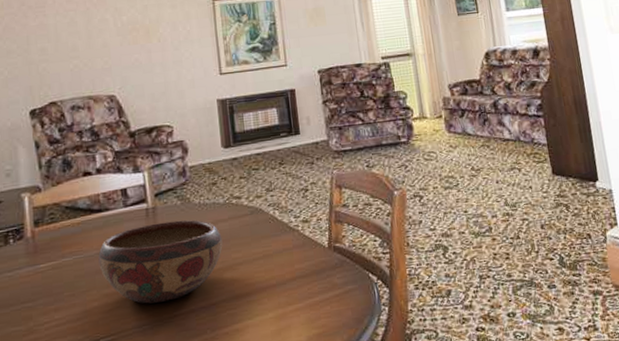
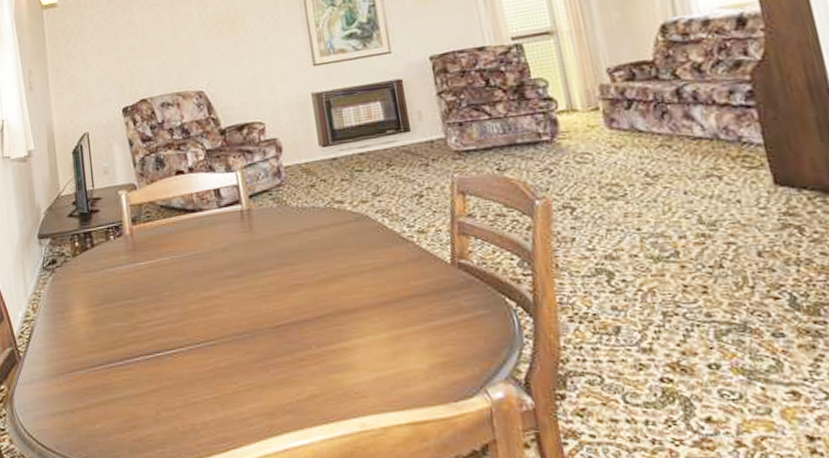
decorative bowl: present [98,219,223,304] -> none [194,224,326,311]

